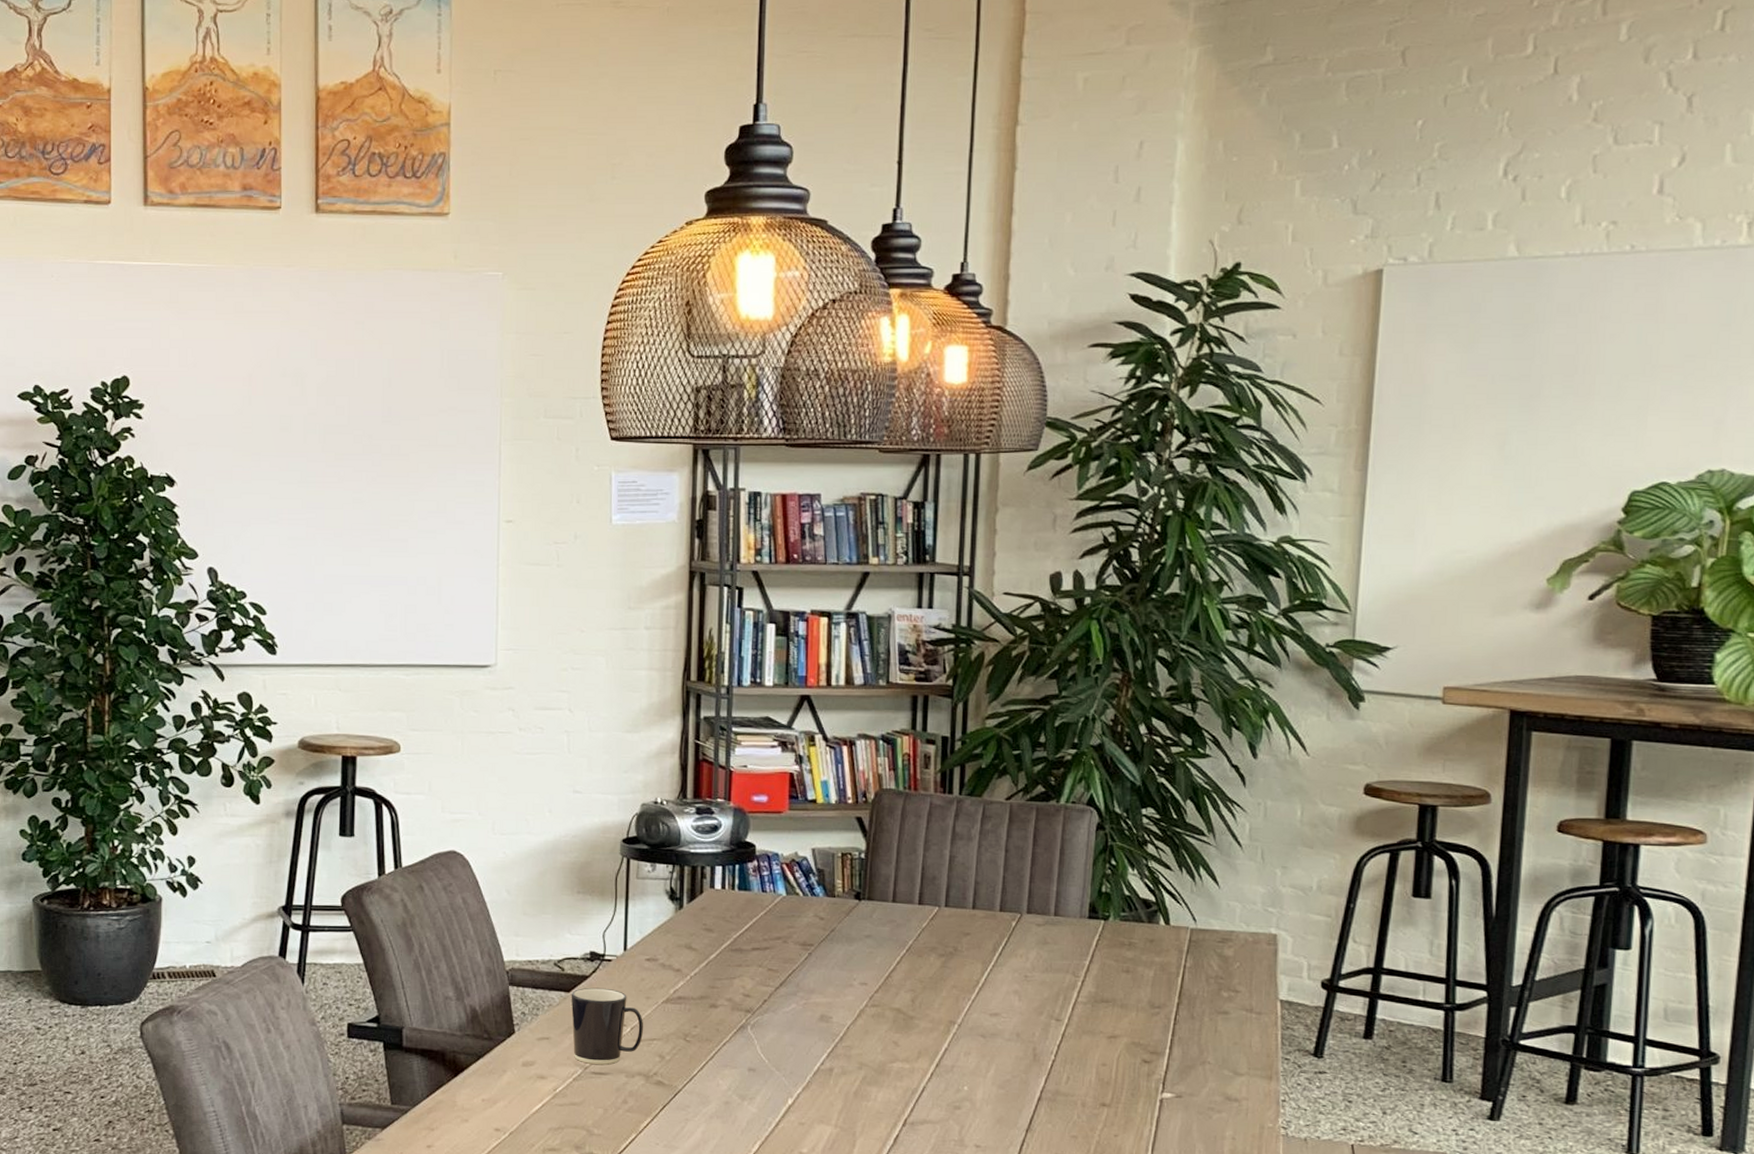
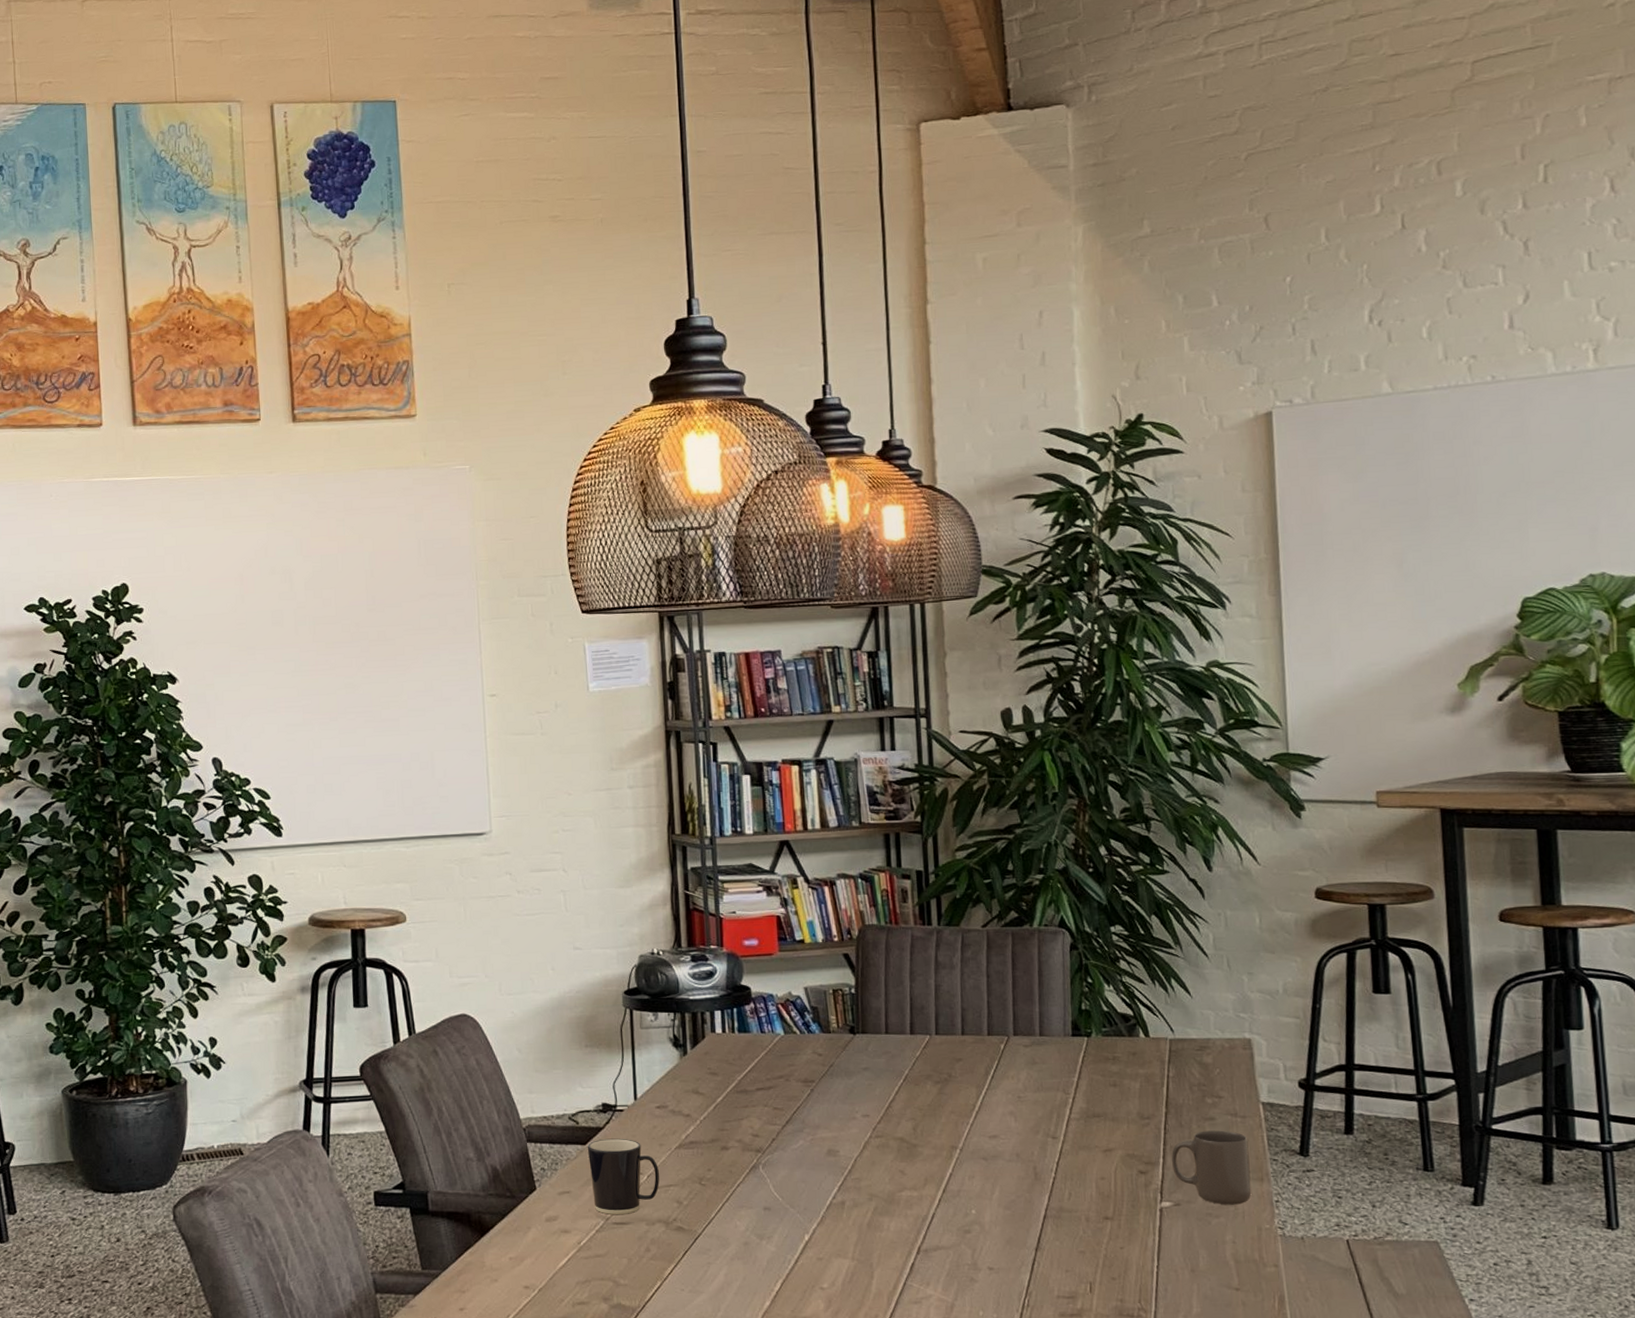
cup: none [1178,1024,1261,1101] -> present [1172,1130,1252,1205]

